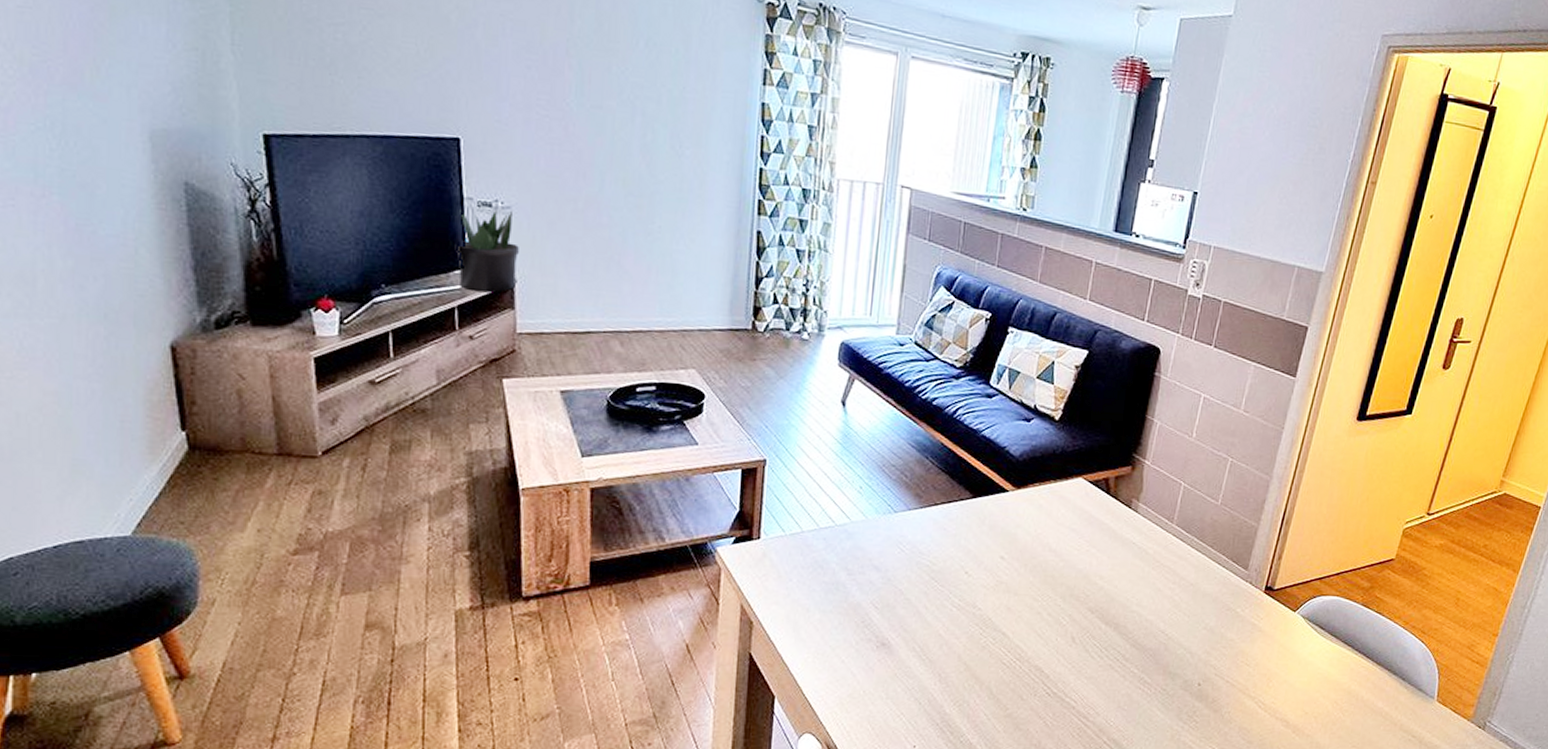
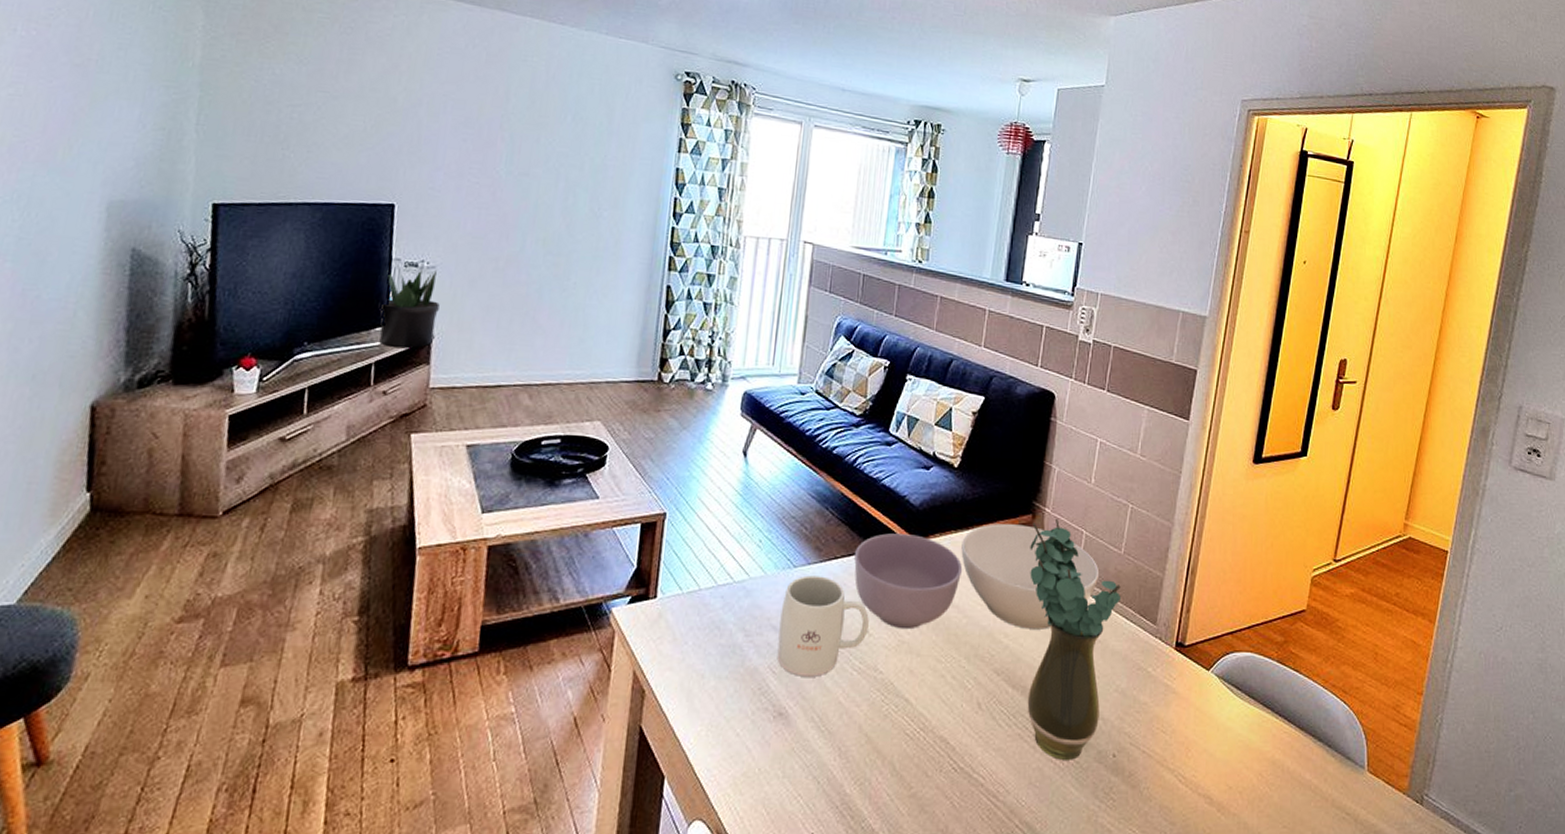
mug: none [879,520,969,613] -> present [777,575,869,678]
bowl: none [954,482,1061,571] -> present [854,533,963,630]
bowl: none [1059,474,1196,573] -> present [961,523,1100,630]
vase: none [1118,471,1216,688] -> present [1027,519,1121,760]

